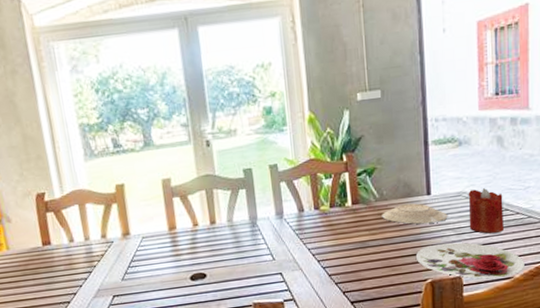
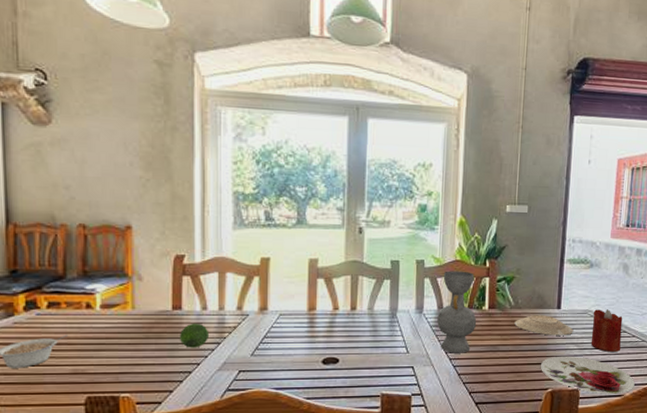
fruit: none [53,255,81,280] -> present [180,323,210,348]
decorative vase: none [299,169,341,255] -> present [437,271,477,353]

